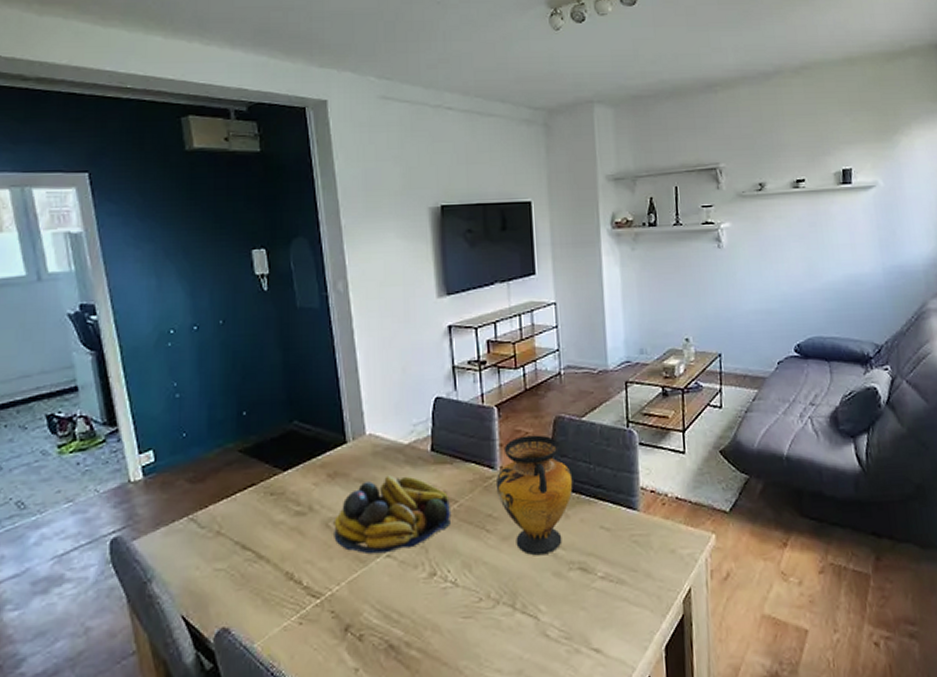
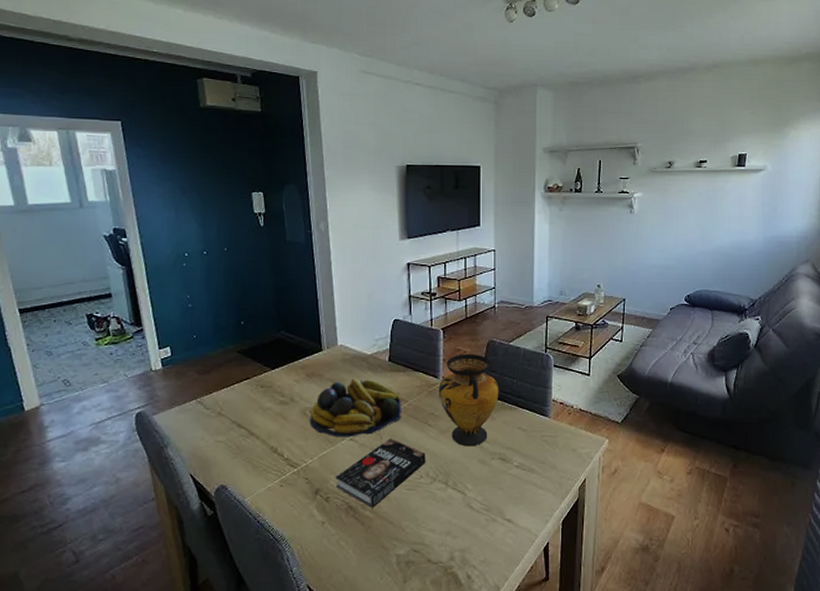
book: none [370,551,485,645] -> present [335,438,426,508]

